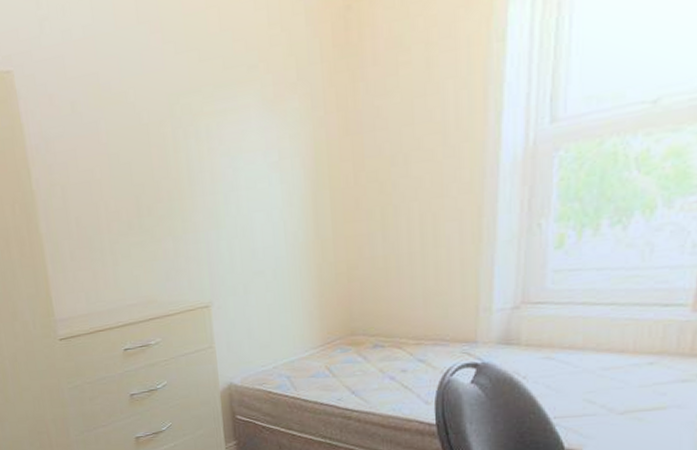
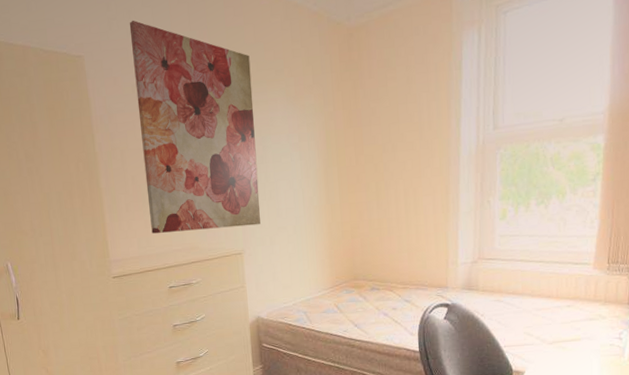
wall art: none [64,18,232,286] -> present [129,20,261,234]

